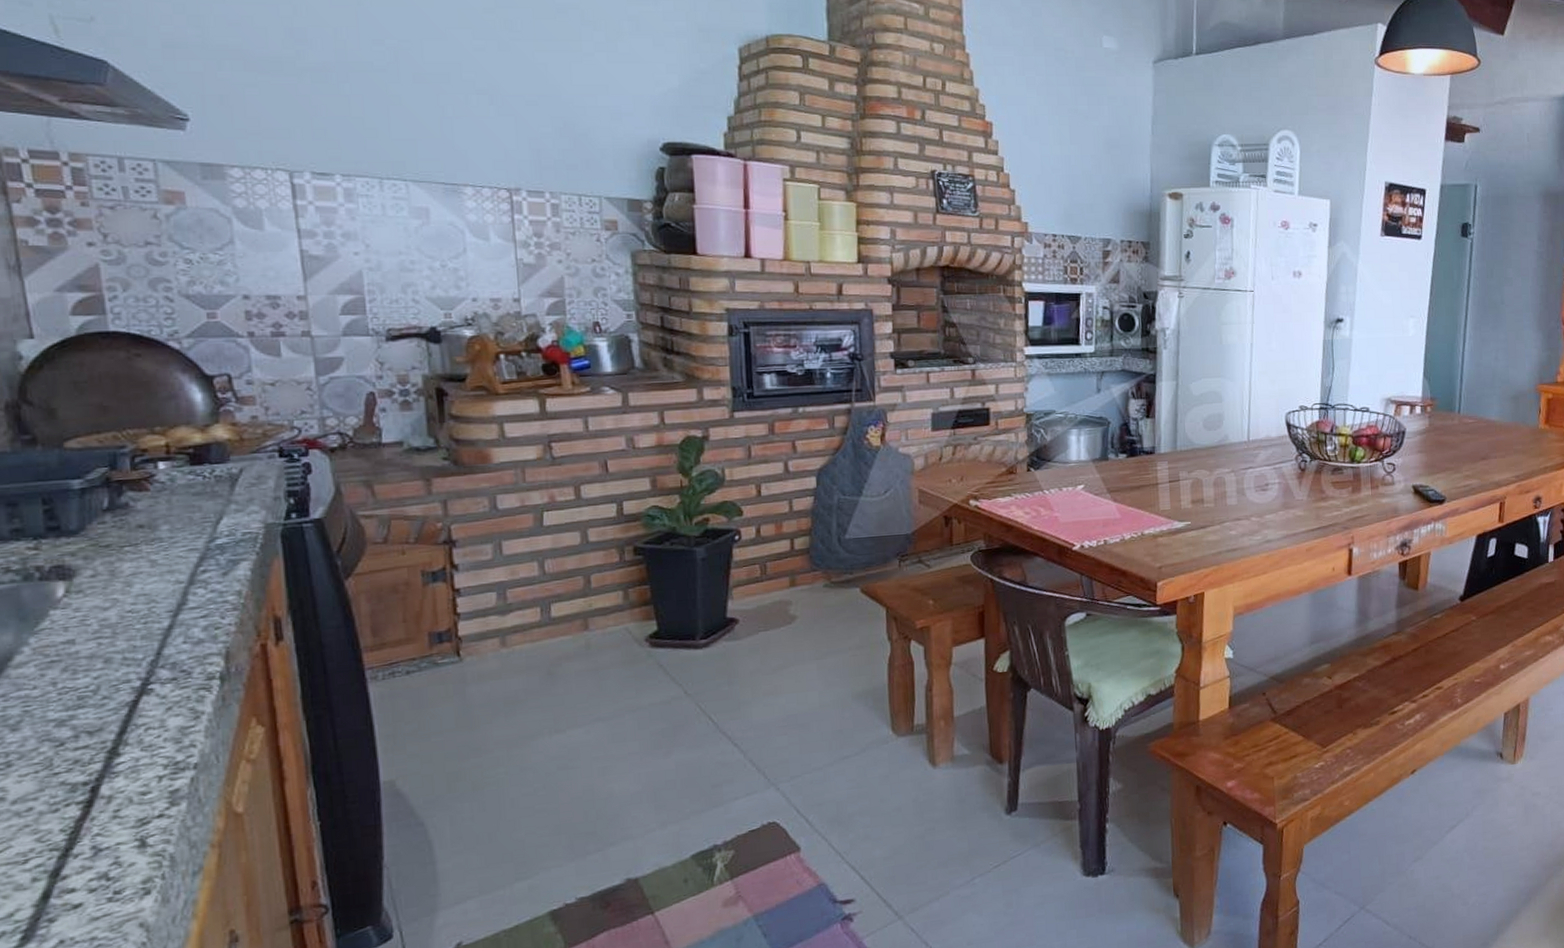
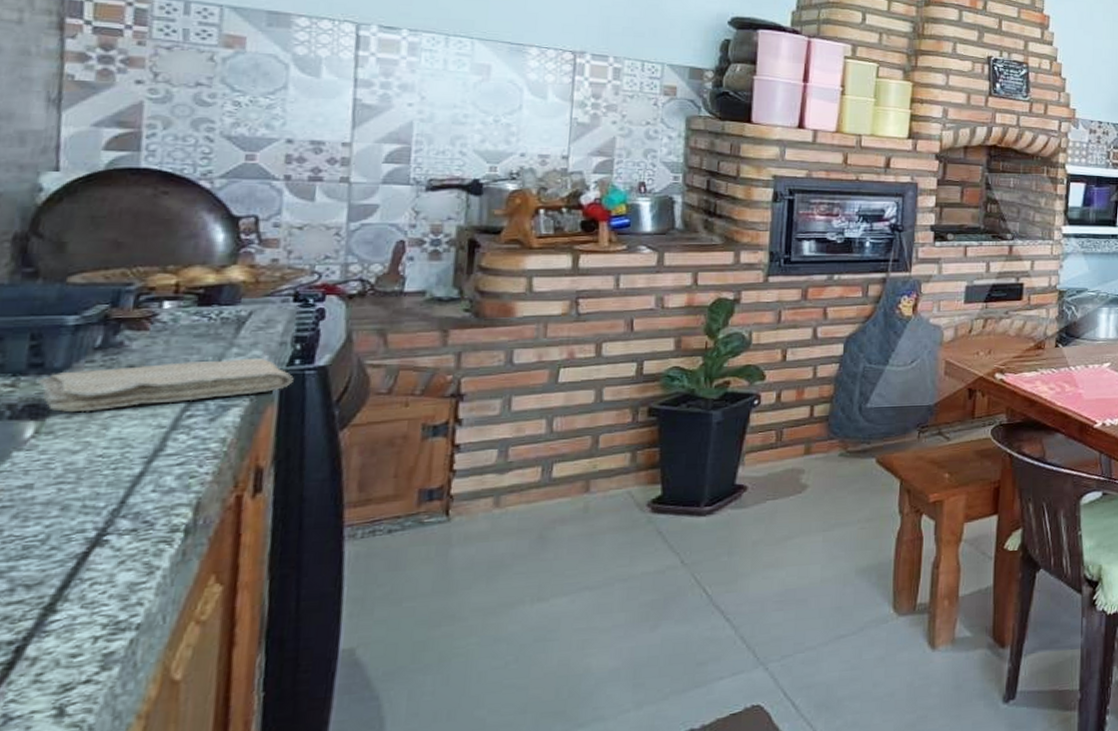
washcloth: none [57,513,293,572] -> present [36,358,294,413]

